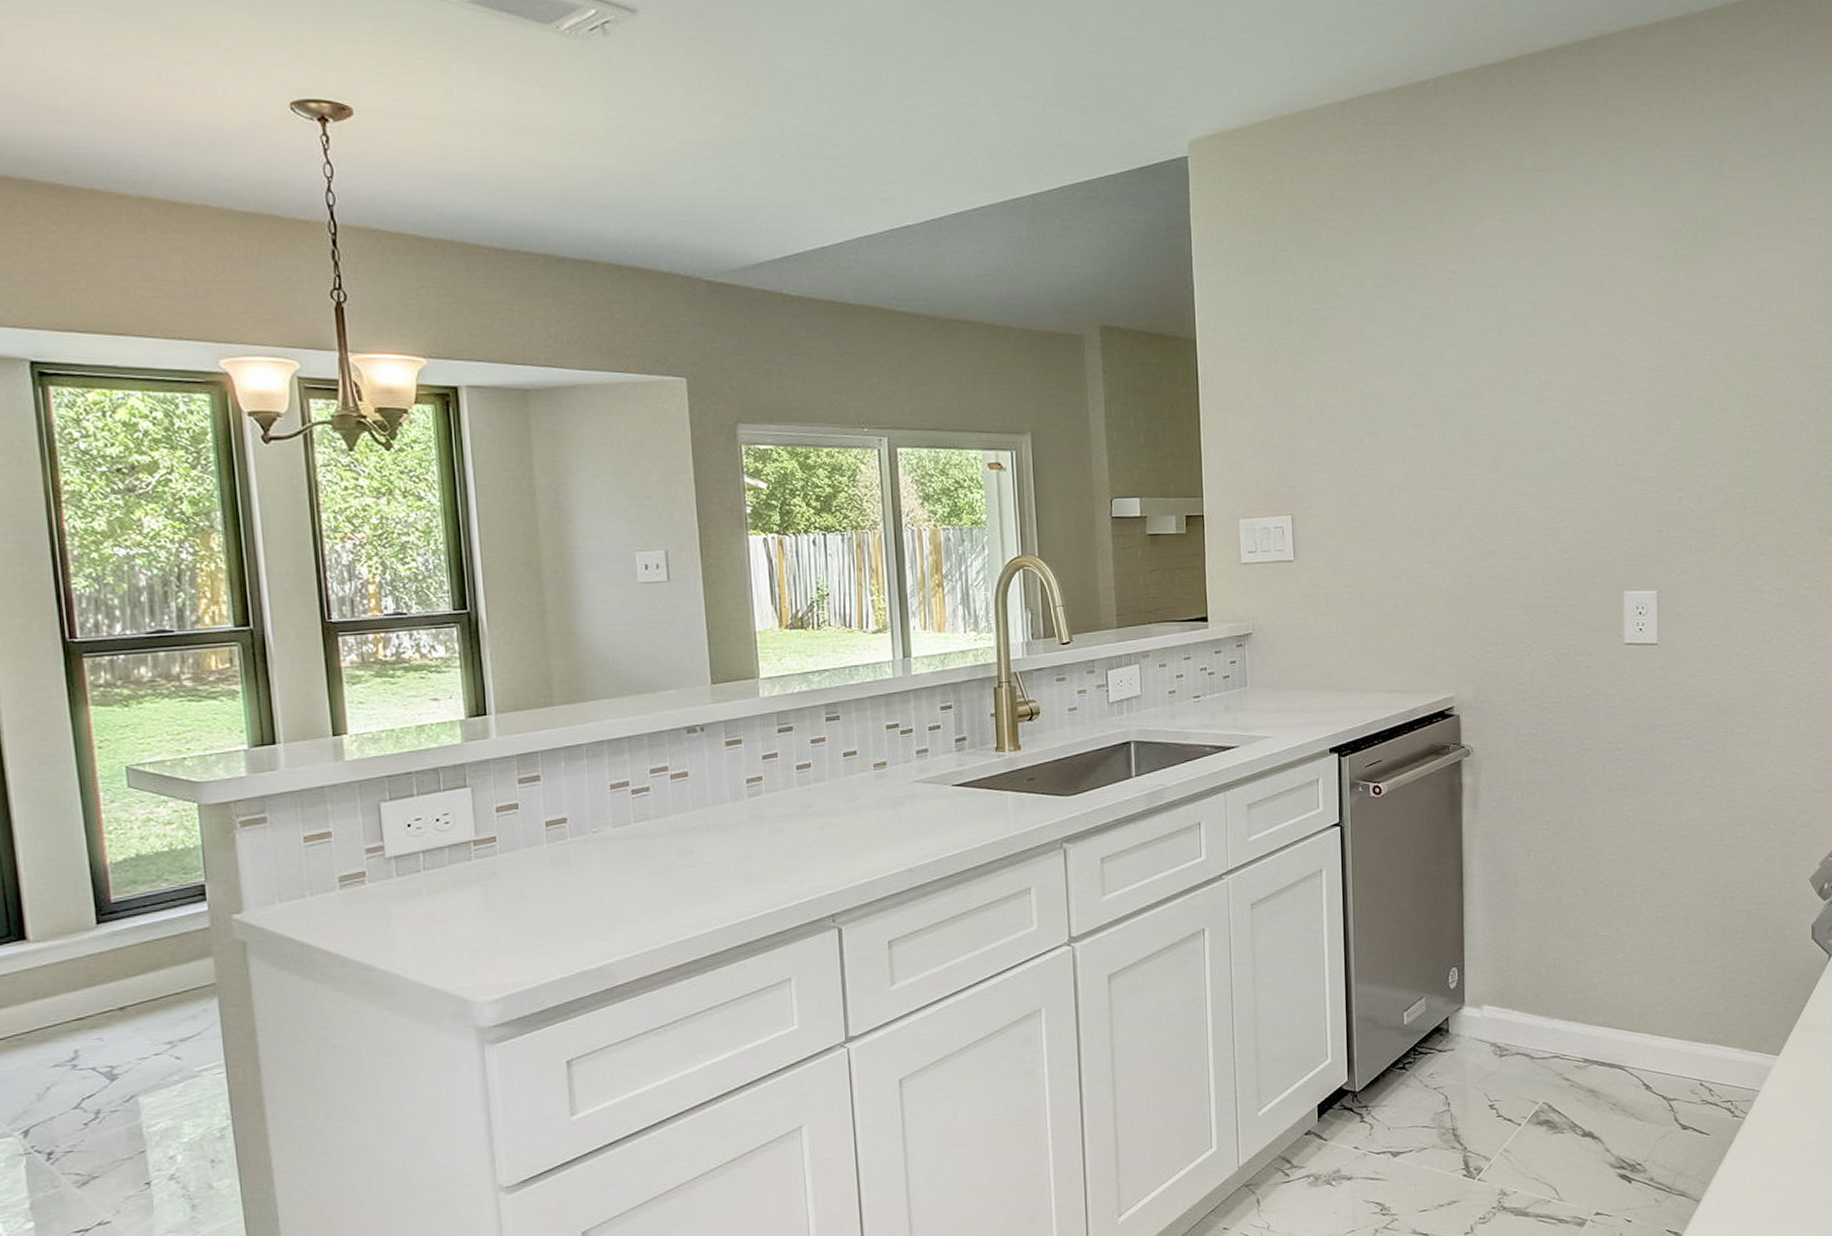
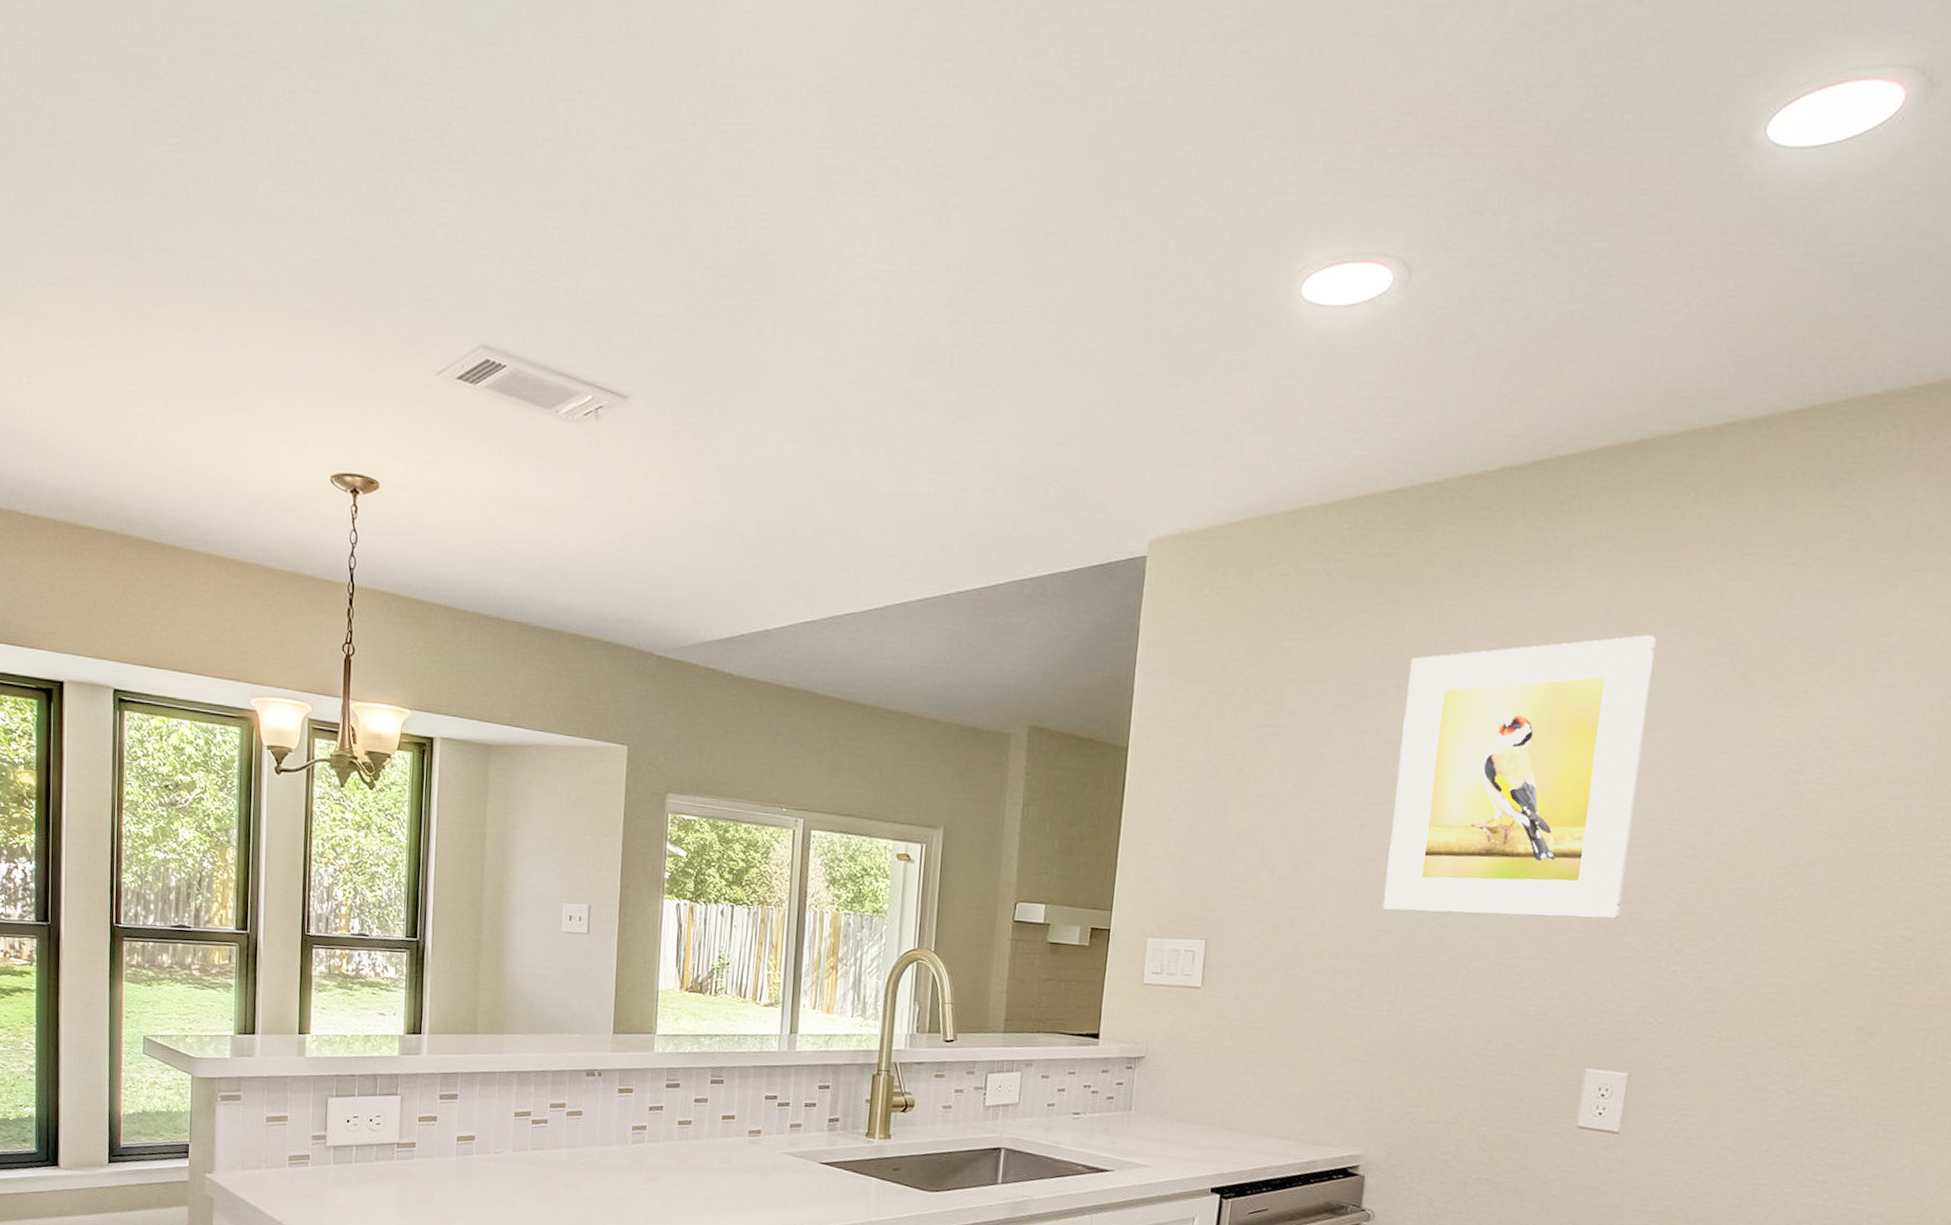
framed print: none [1433,208,1630,470] -> present [1382,635,1656,919]

